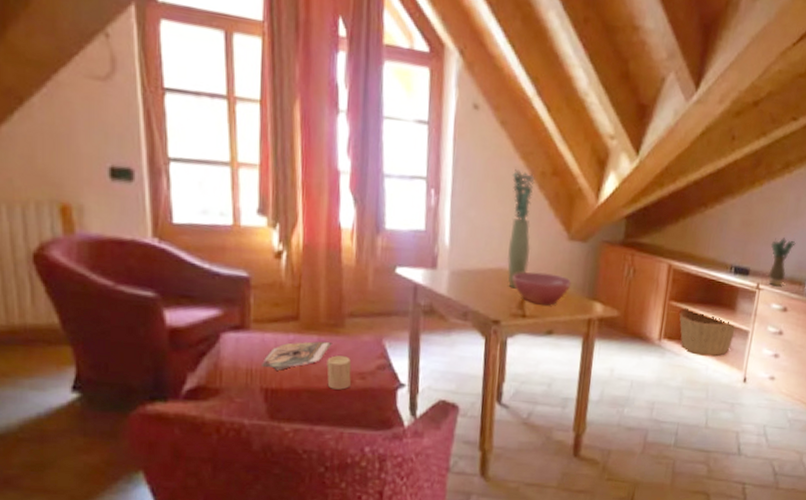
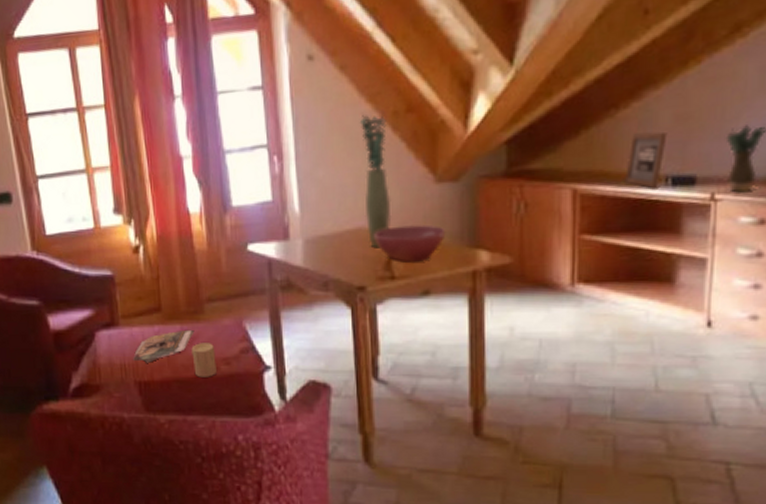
basket: present [679,309,736,357] -> none [596,241,684,299]
picture frame: none [703,229,736,273] -> present [623,131,668,188]

